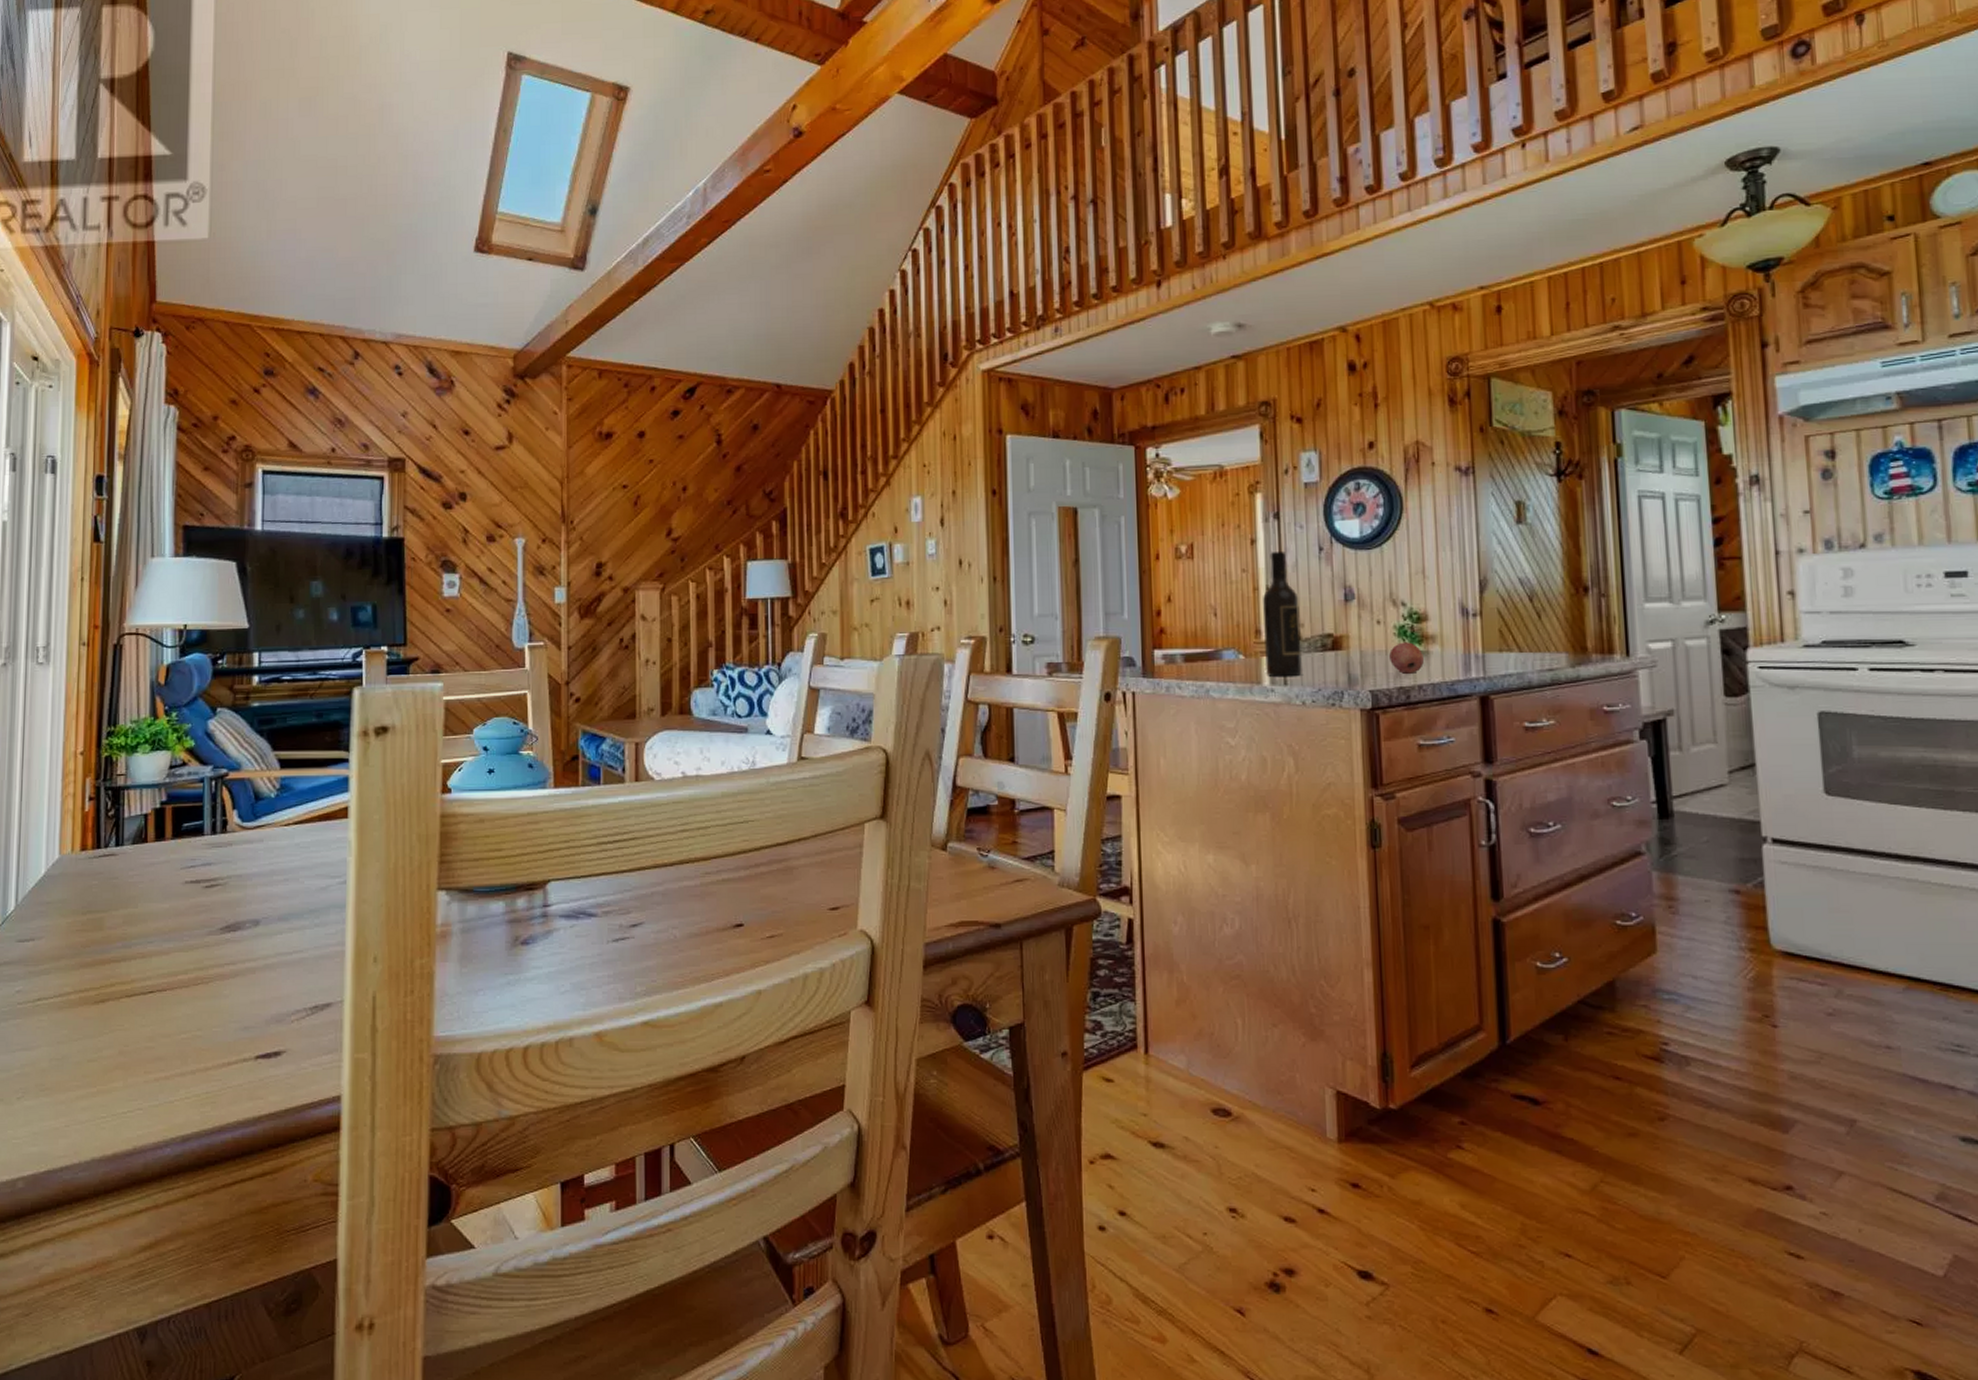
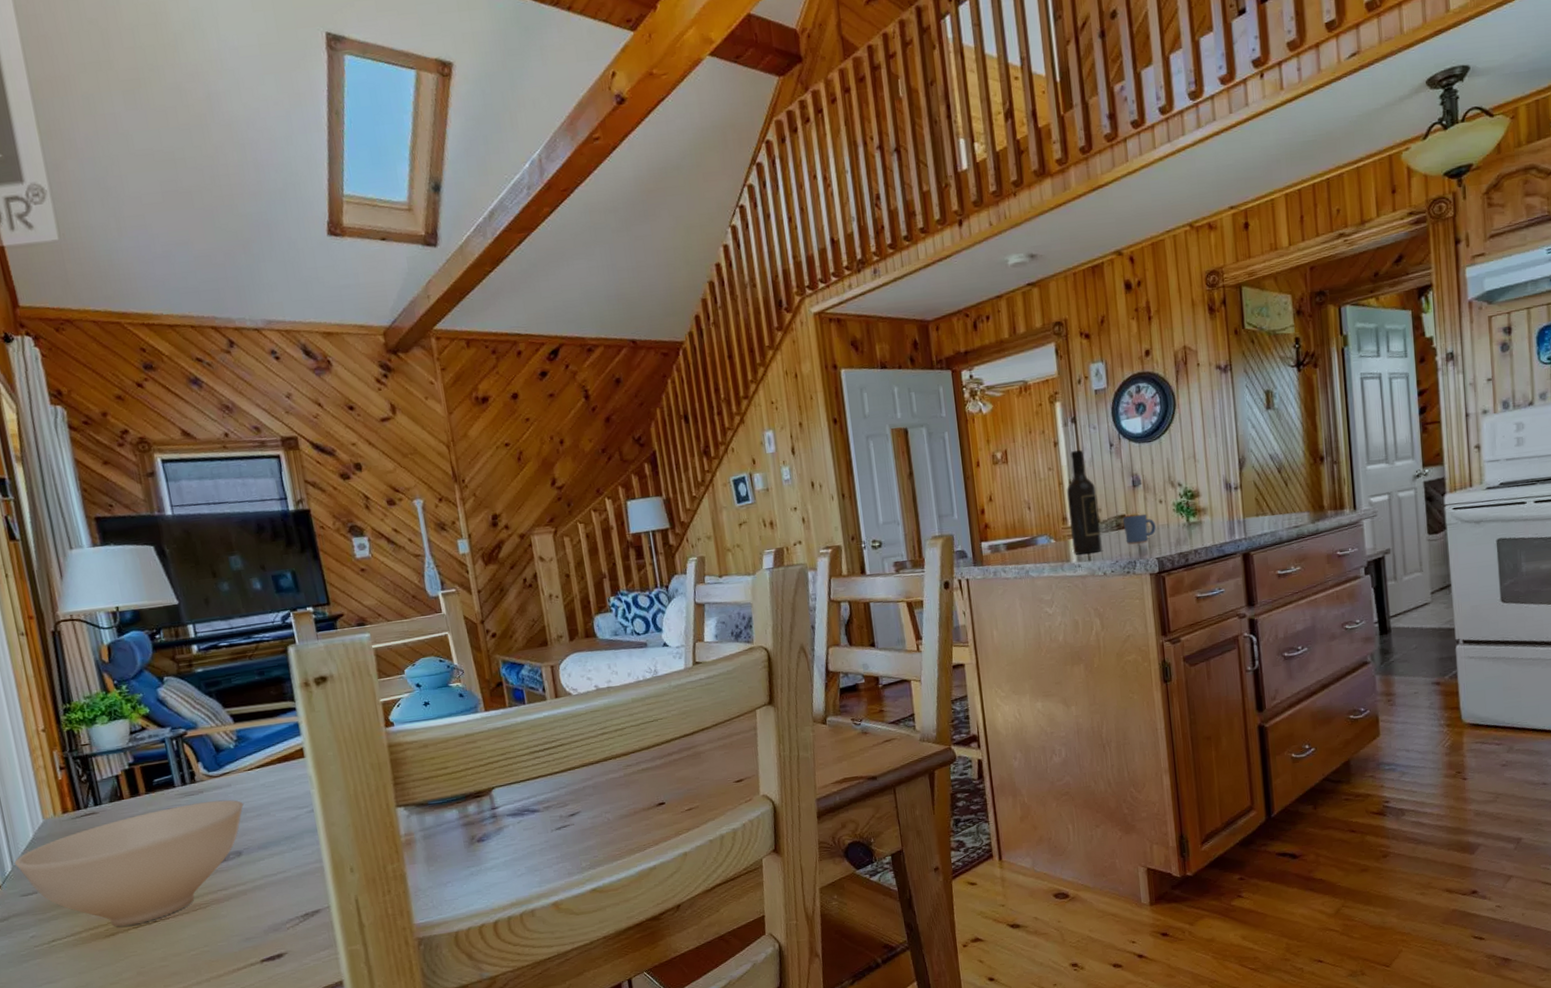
bowl: none [18,857,272,993] -> present [14,799,244,927]
mug: none [1329,635,1371,671] -> present [1122,513,1156,545]
fruit: present [1389,642,1424,674] -> none [1170,515,1198,542]

